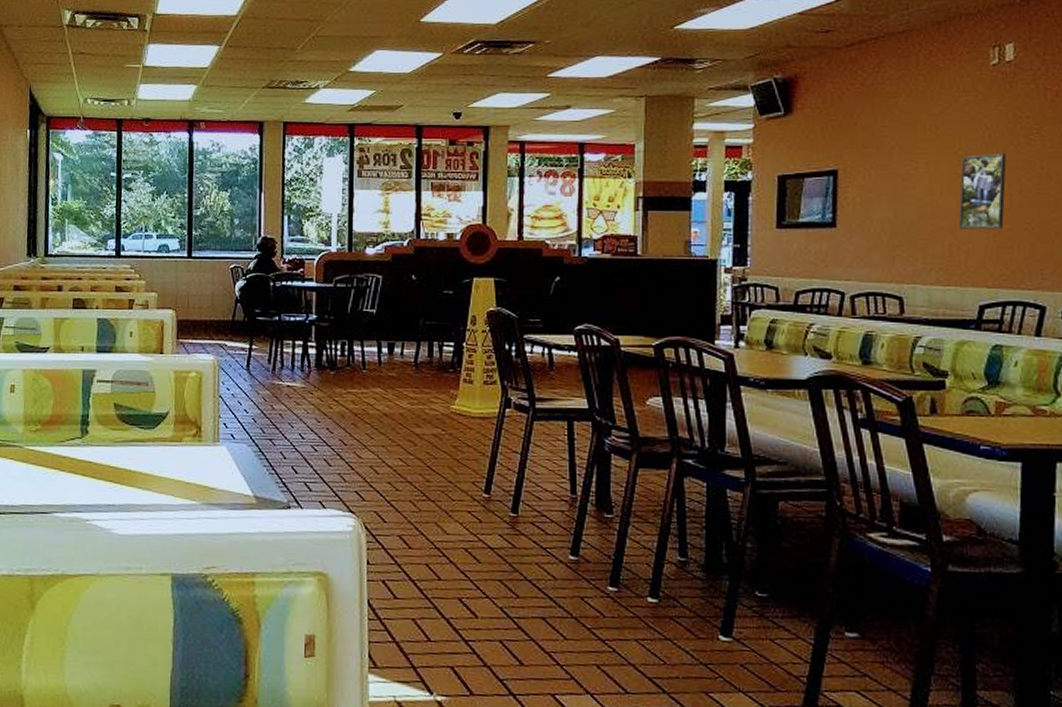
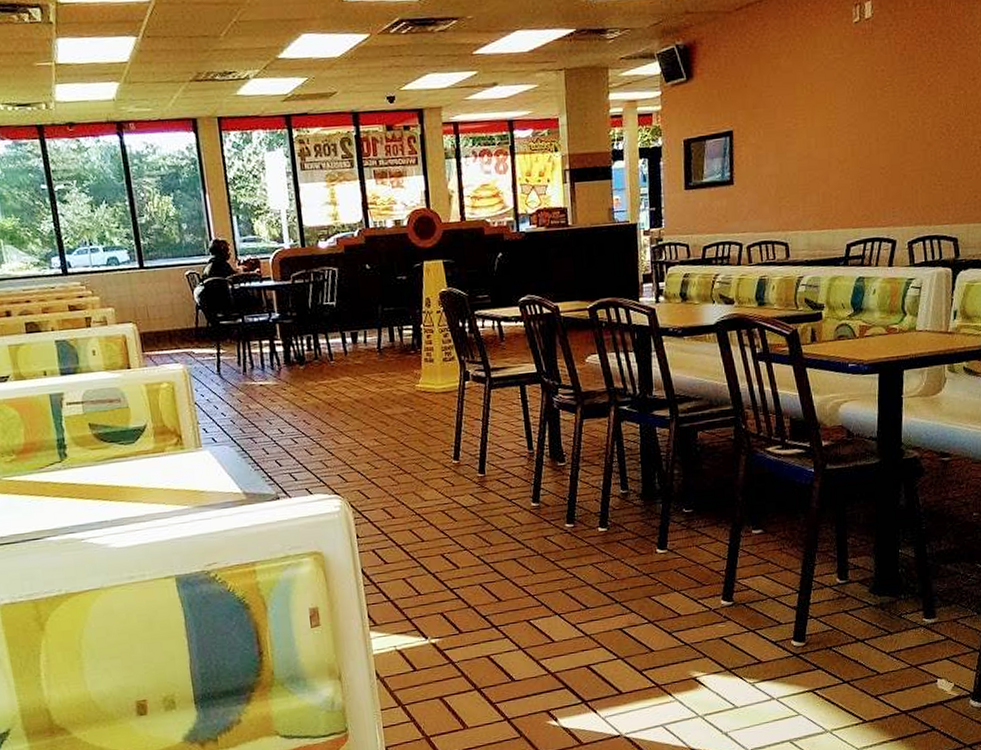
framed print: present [959,153,1007,229] -> none [830,105,866,178]

